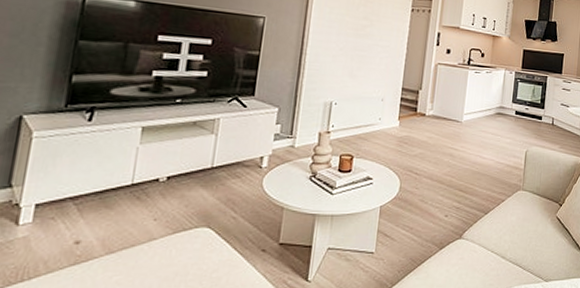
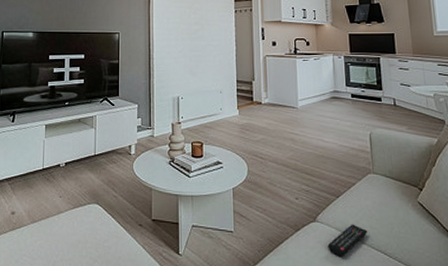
remote control: none [468,239,509,273] -> present [327,224,368,258]

